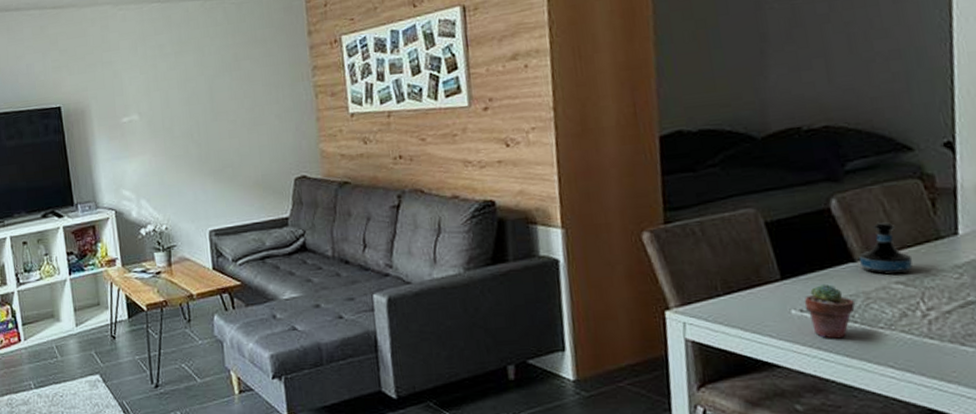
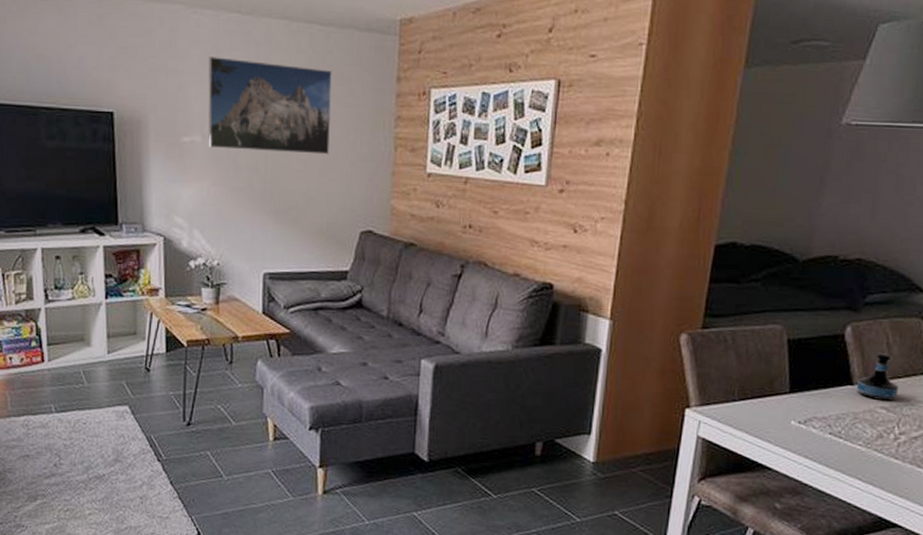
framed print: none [137,36,255,123] -> present [208,57,332,155]
potted succulent: present [804,283,856,339] -> none [803,401,845,451]

